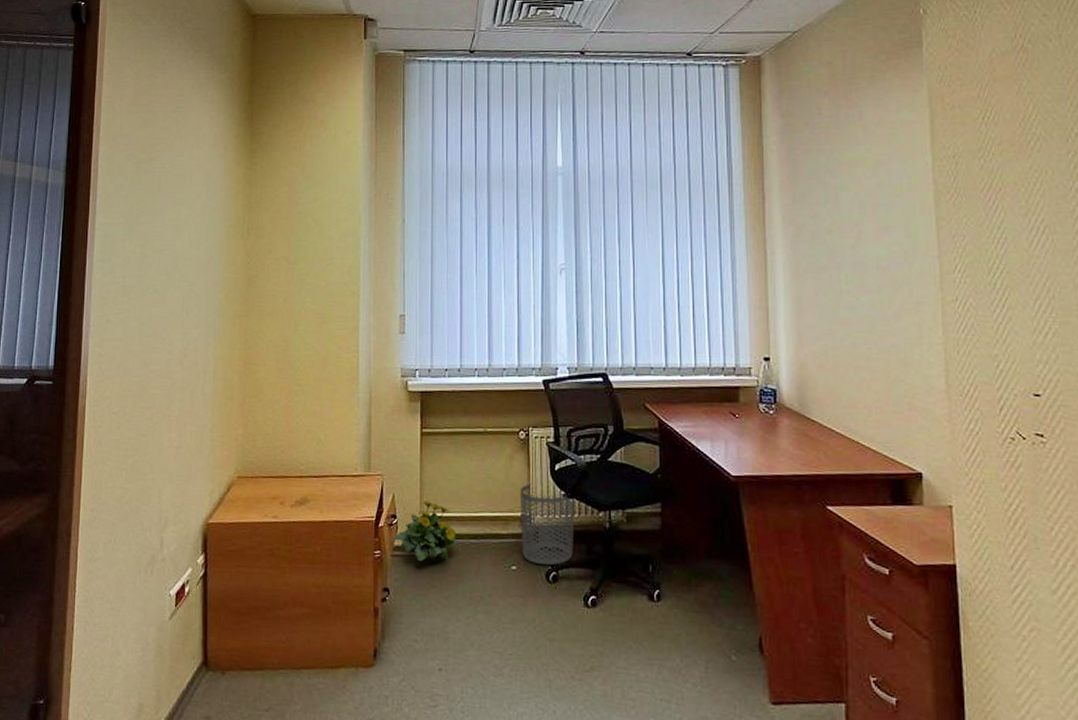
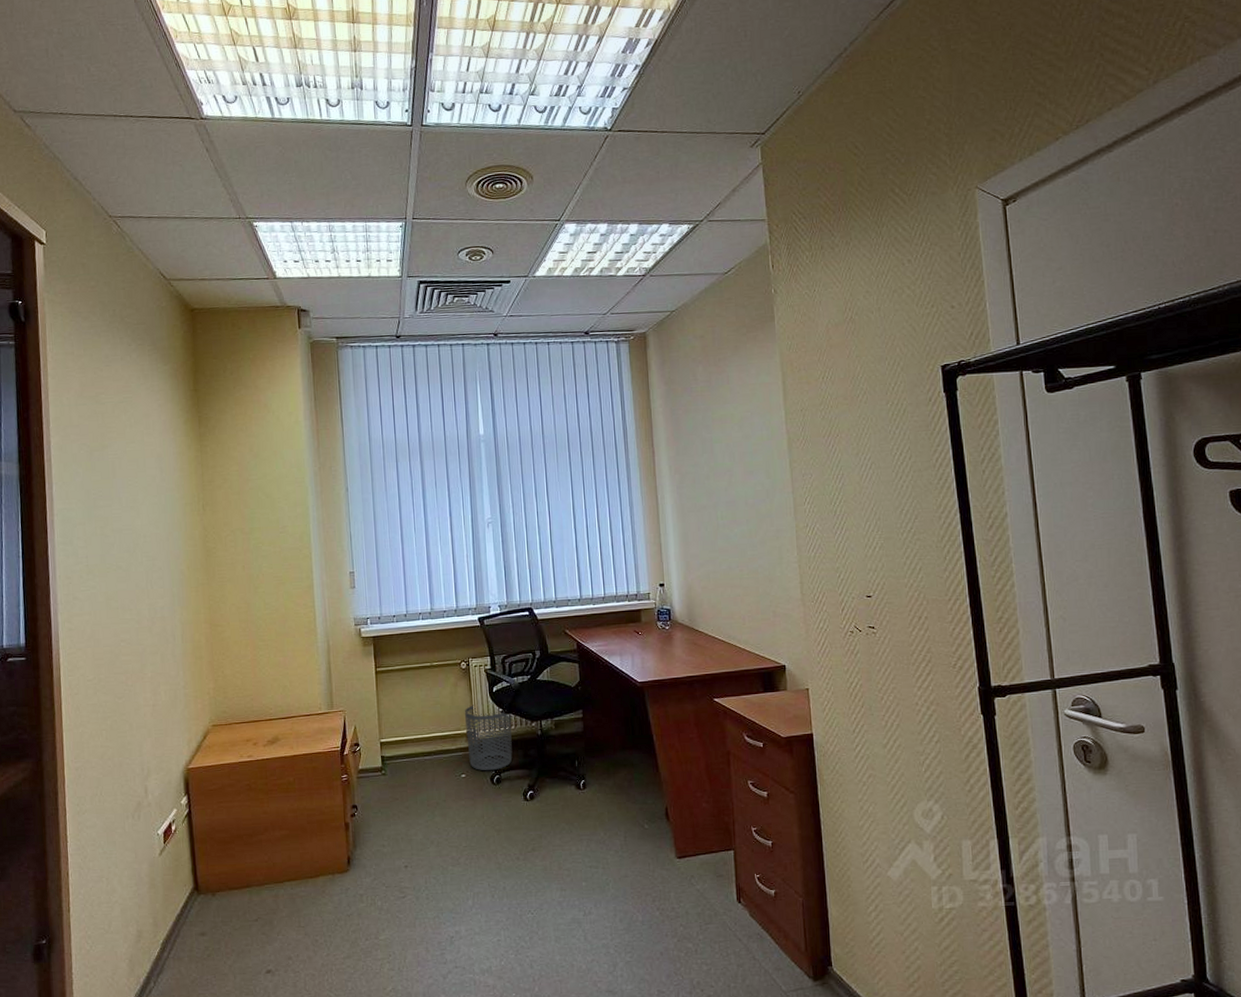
flowering plant: present [394,501,456,561] -> none [358,728,413,779]

